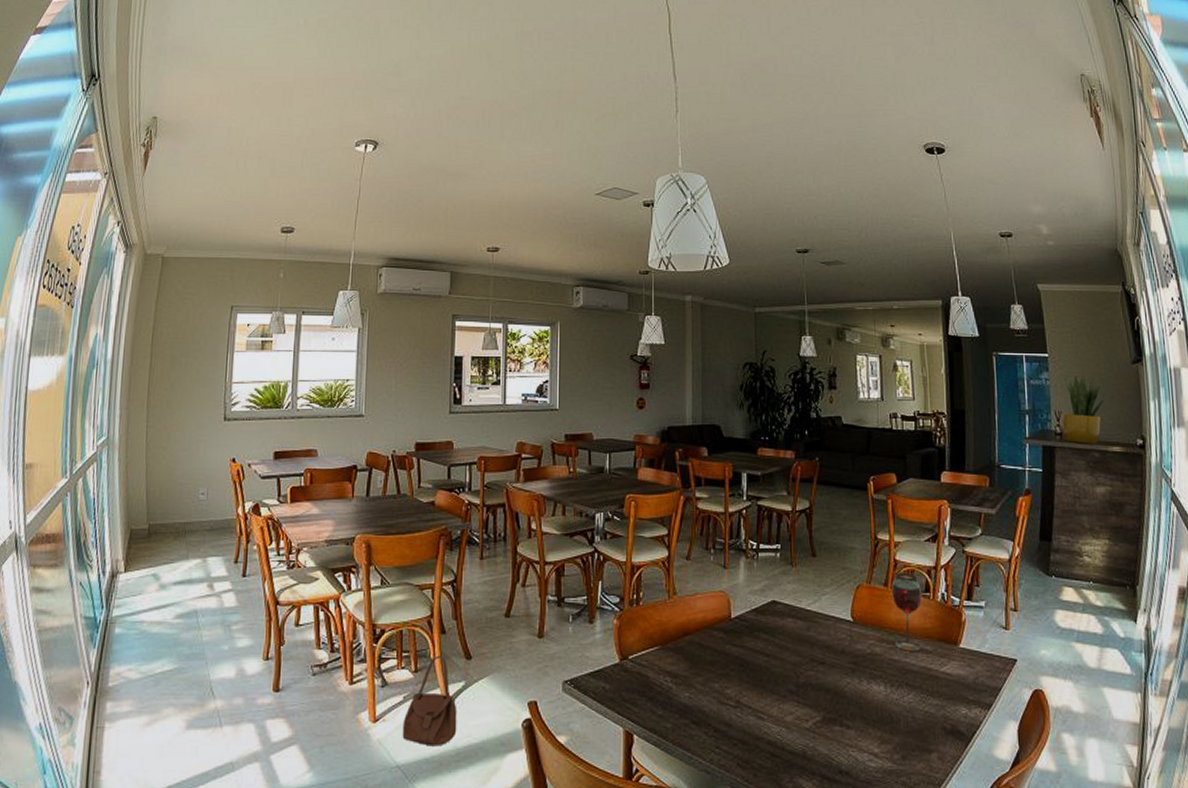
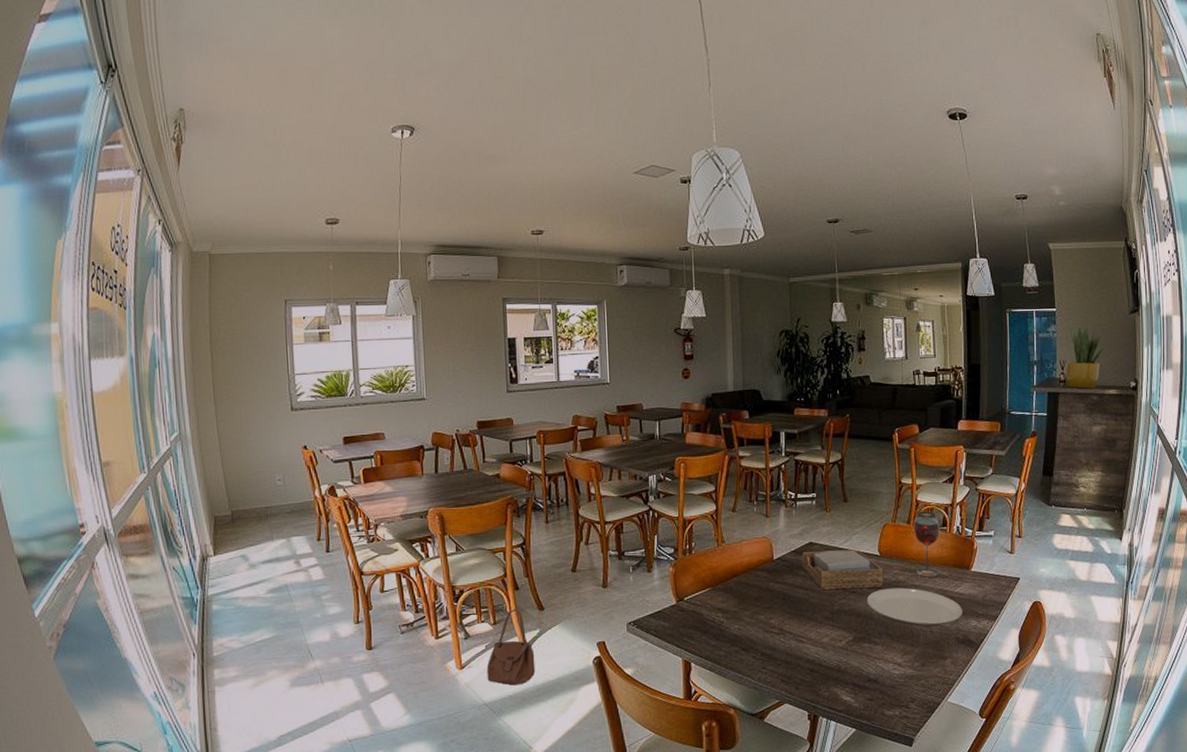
napkin holder: none [764,612,858,660] -> present [802,549,884,591]
plate: none [838,661,951,711] -> present [867,587,963,627]

